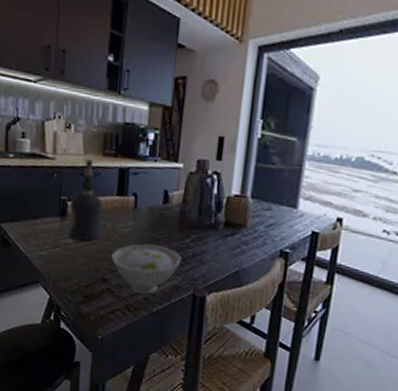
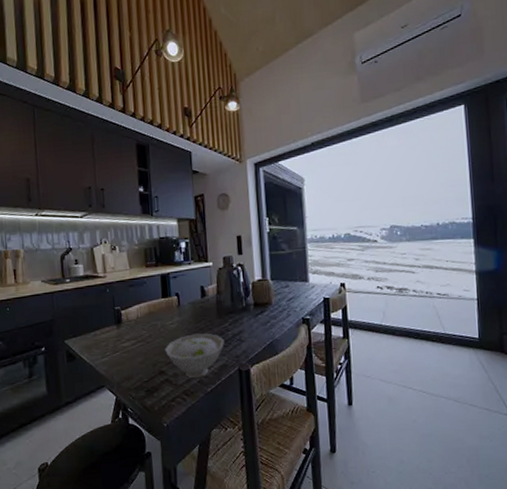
liquor bottle: present [69,159,103,241] -> none [123,272,154,343]

